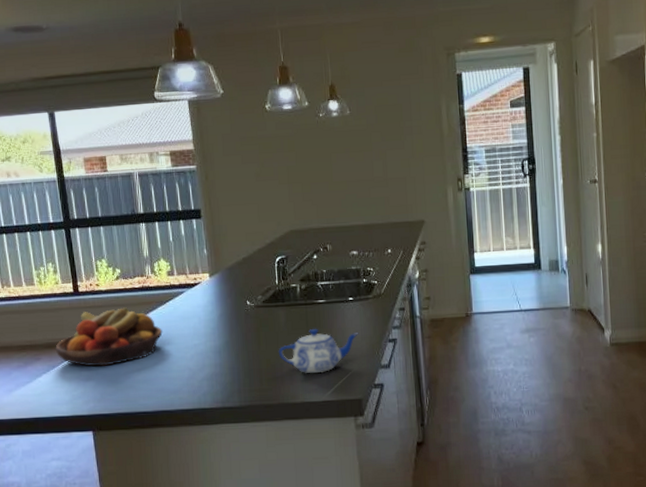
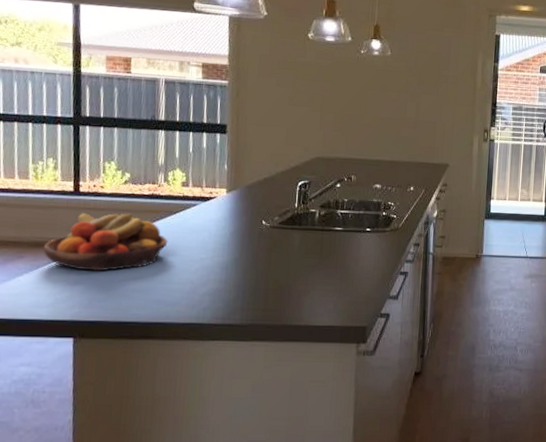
teapot: present [278,328,359,373] -> none [288,254,372,298]

